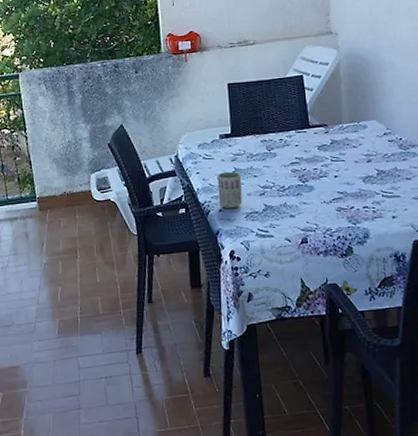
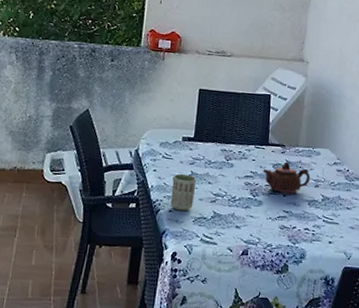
teapot: none [308,141,361,175] -> present [262,162,311,194]

